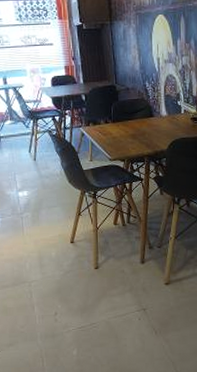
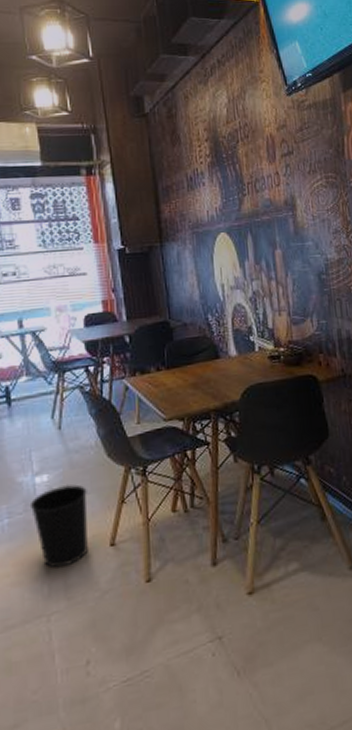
wastebasket: none [15,200,55,253] -> present [29,484,88,568]

